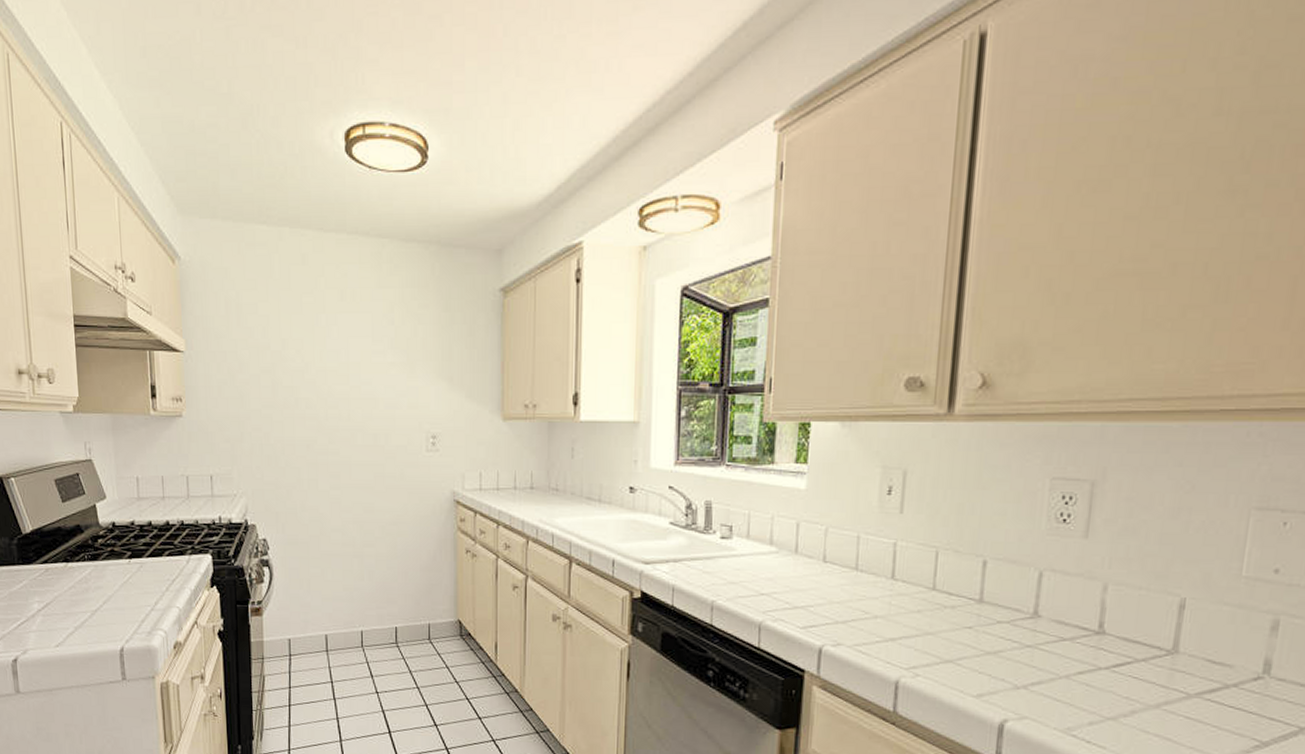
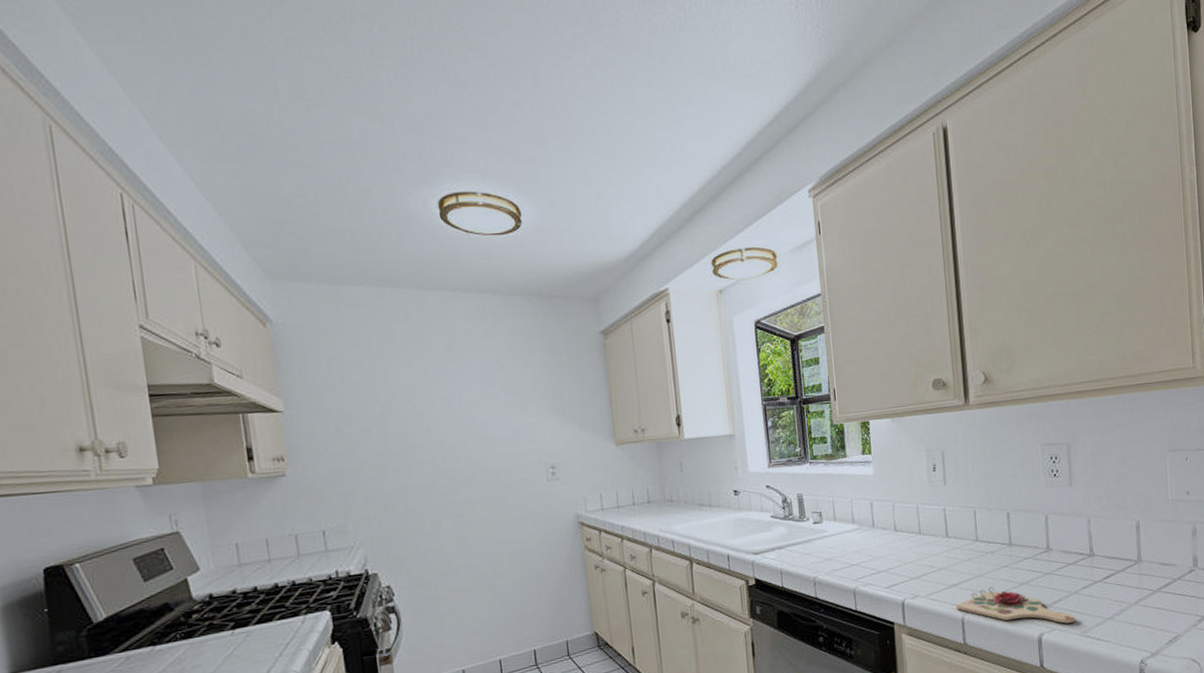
cutting board: none [890,649,1060,714] -> present [956,586,1076,624]

